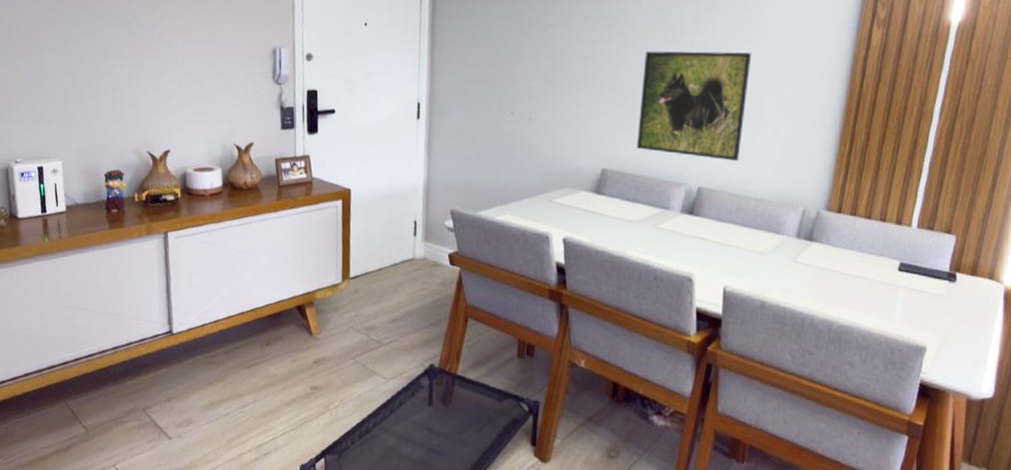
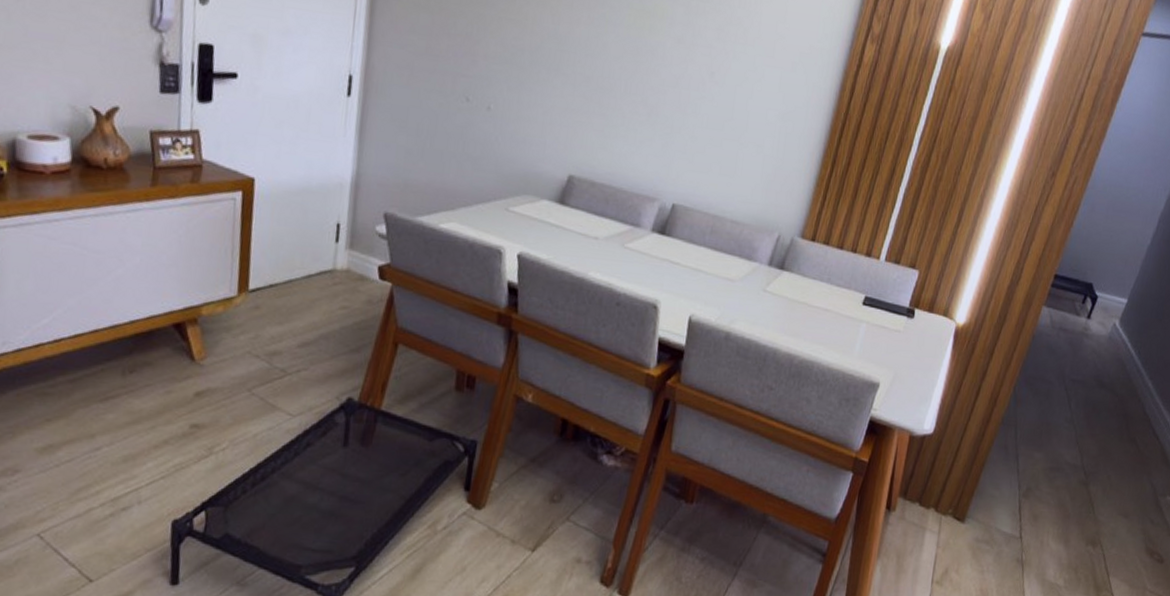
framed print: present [637,51,752,162] -> none [610,41,743,178]

